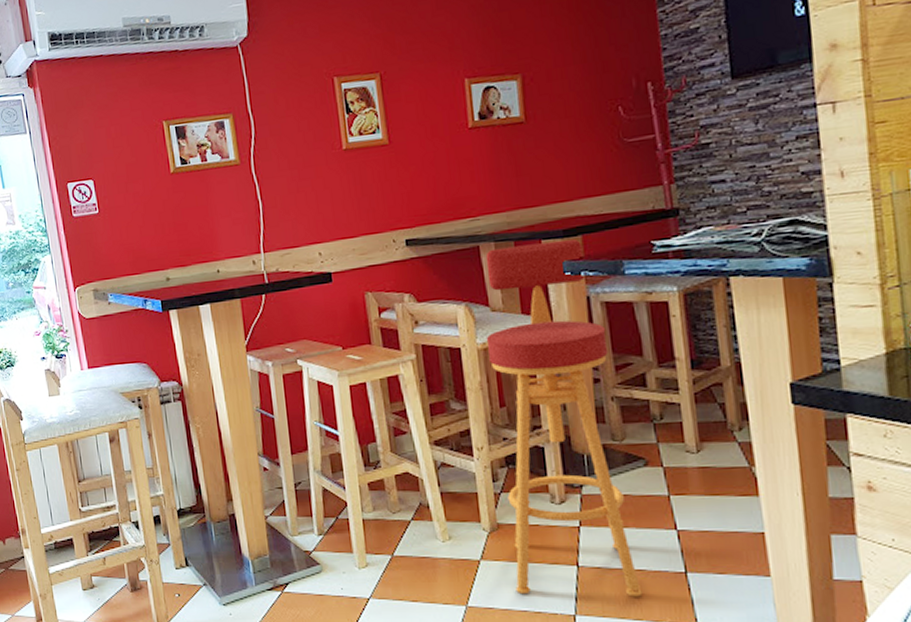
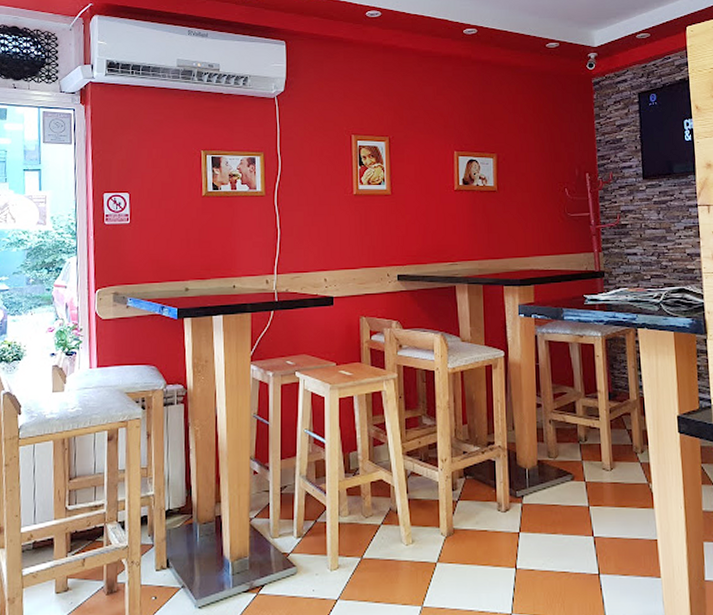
bar stool: present [485,238,643,597] -> none [455,287,565,596]

